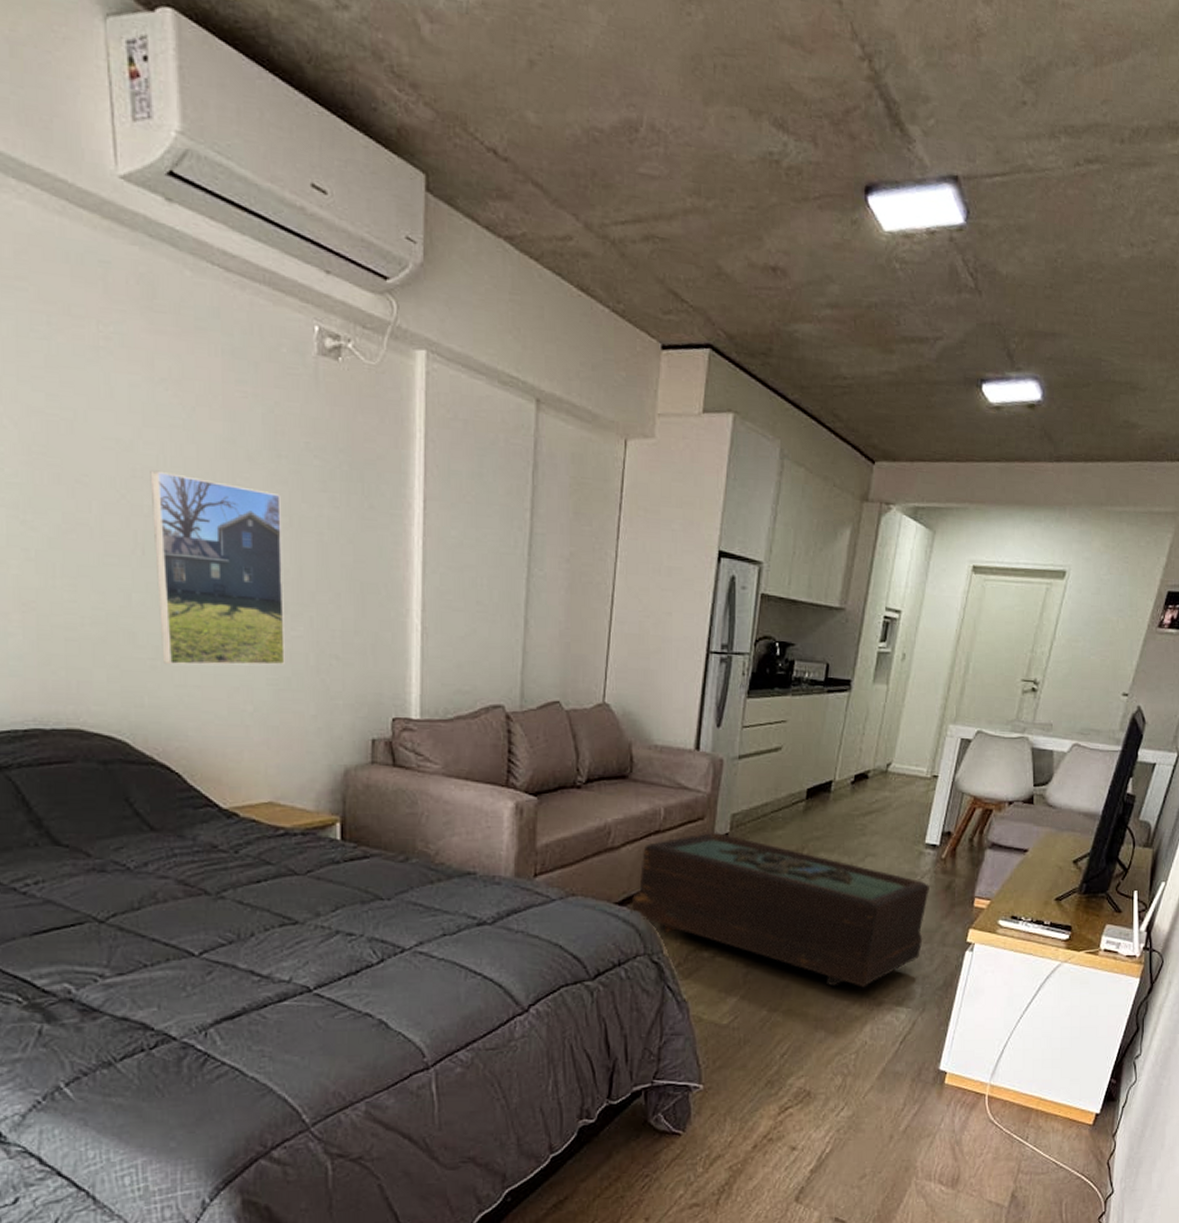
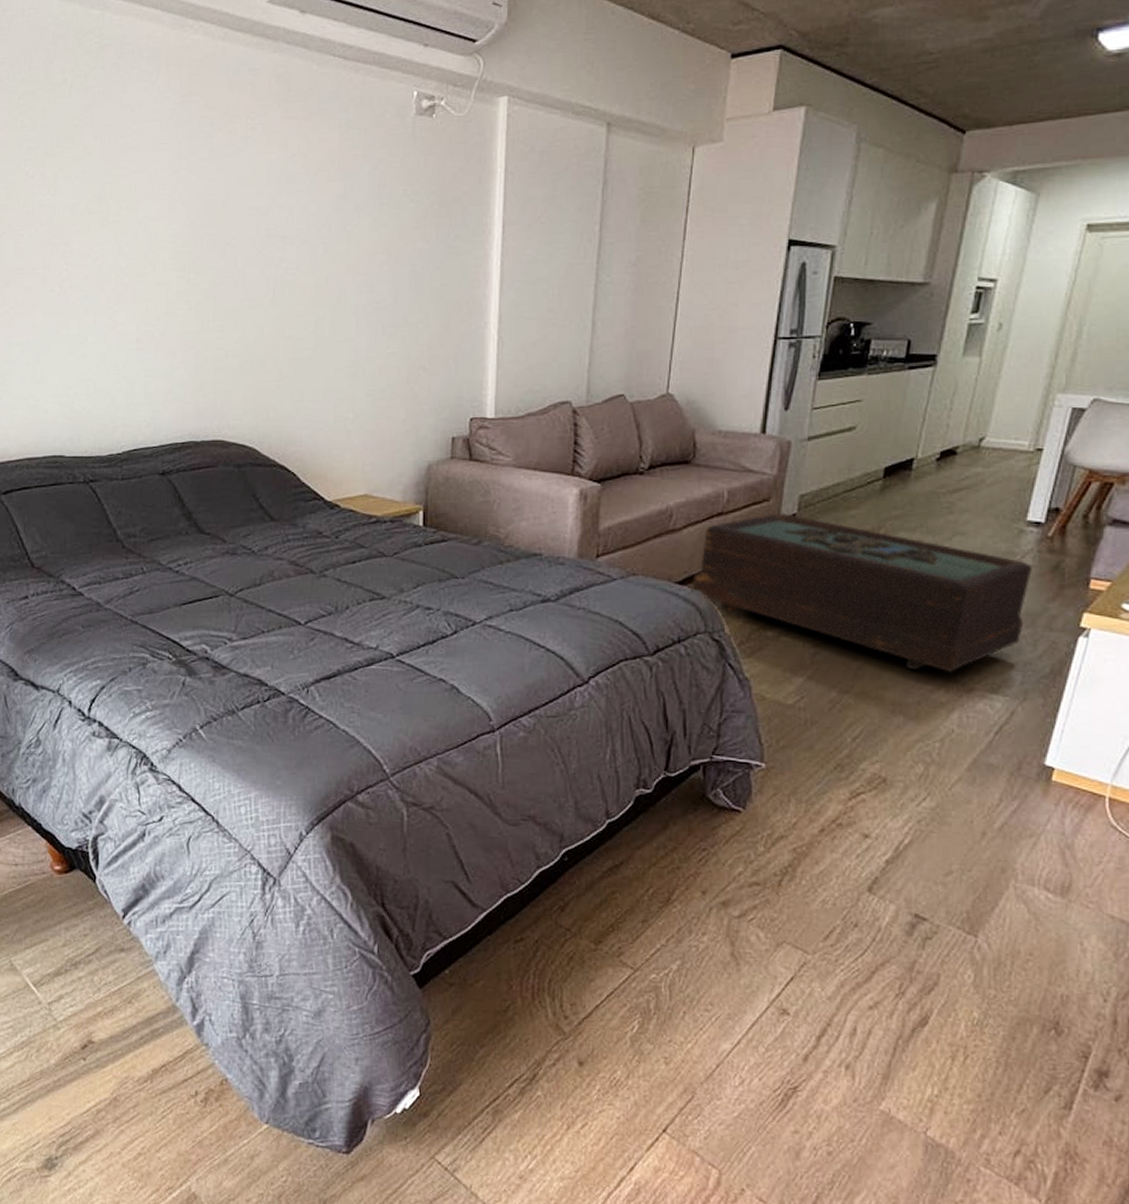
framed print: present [150,470,285,666] -> none [281,228,383,384]

